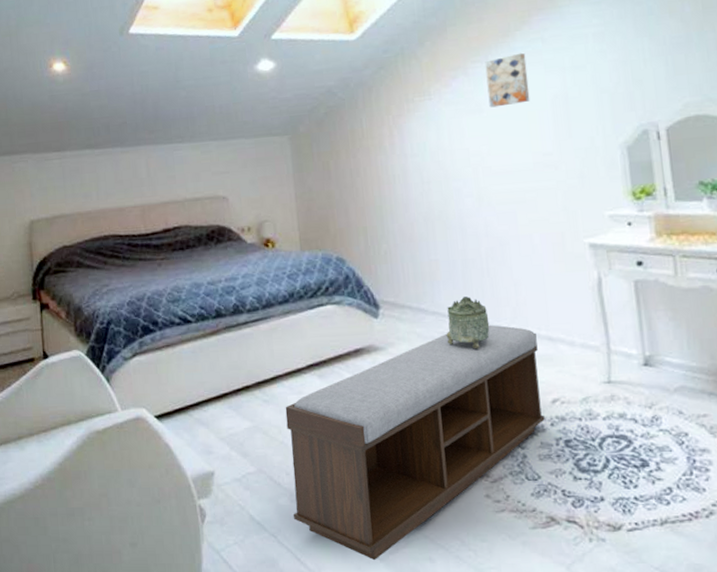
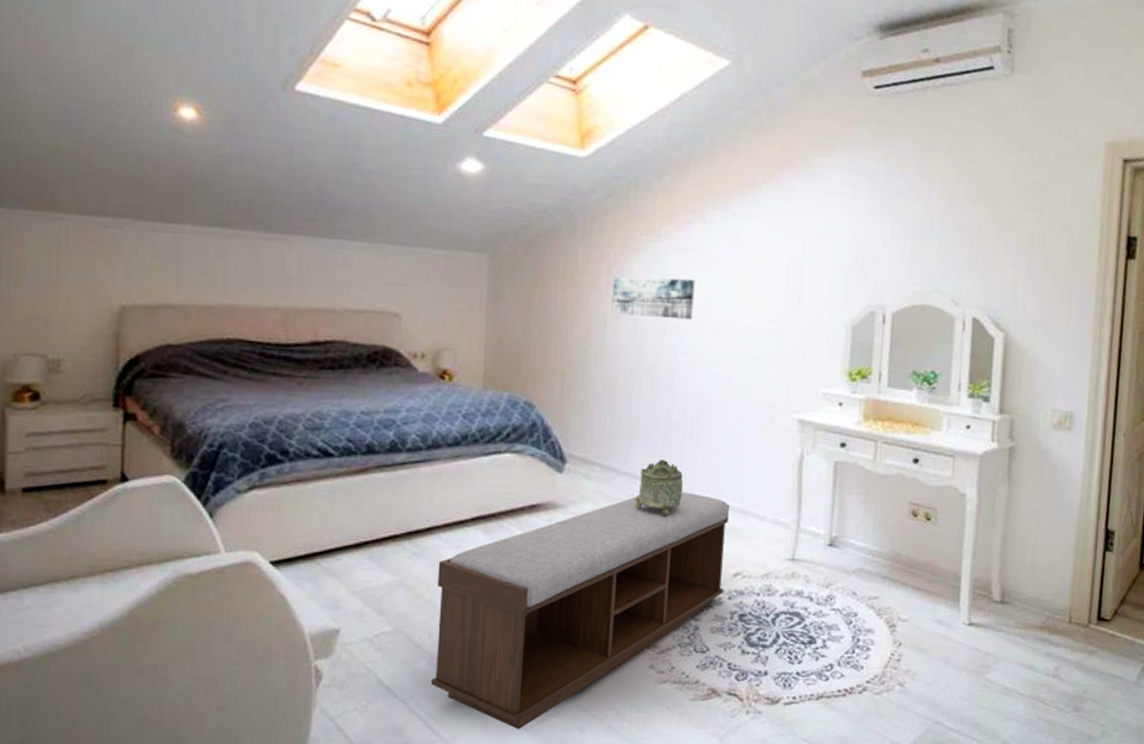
wall art: none [395,128,472,170] -> present [611,276,695,320]
wall art: present [485,52,530,108] -> none [722,208,769,263]

